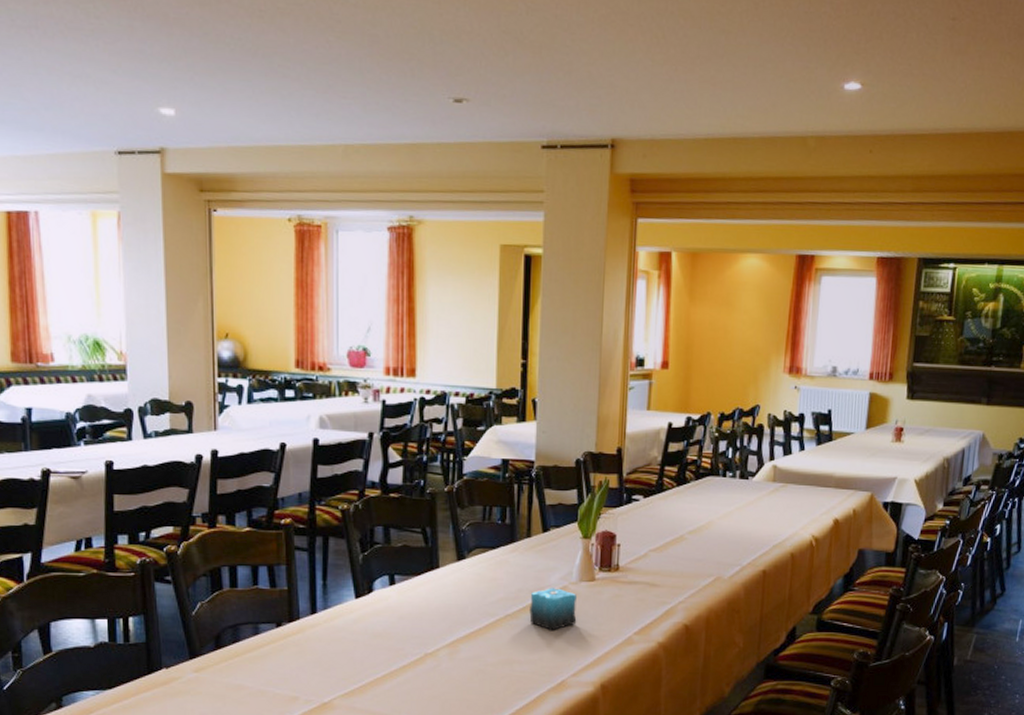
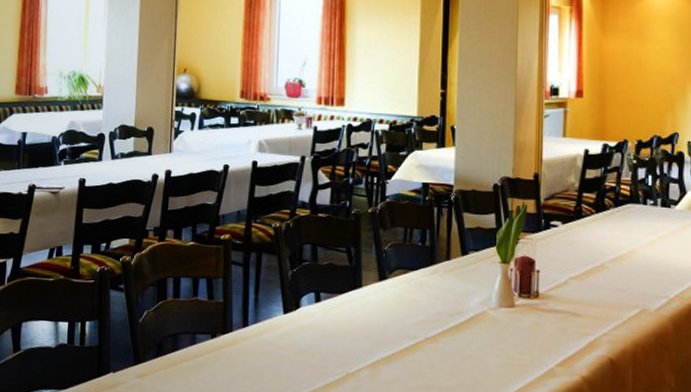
candle: present [529,588,577,630] -> none [449,312,497,357]

